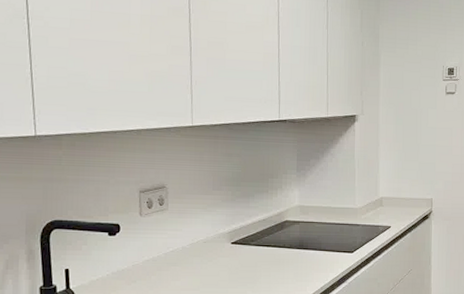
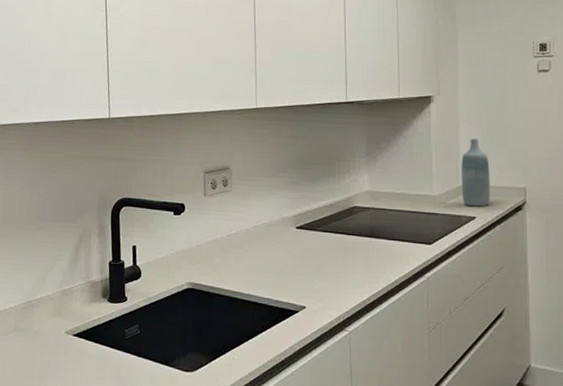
bottle: none [379,155,404,217] -> present [461,138,490,207]

